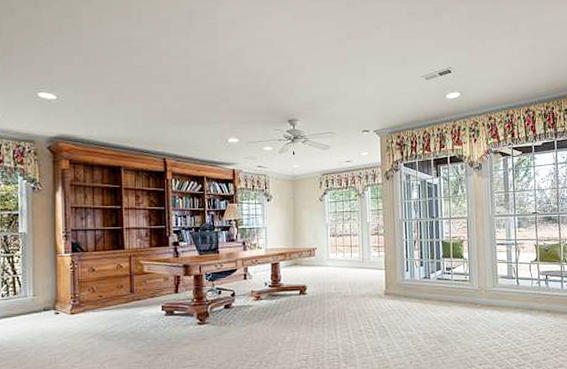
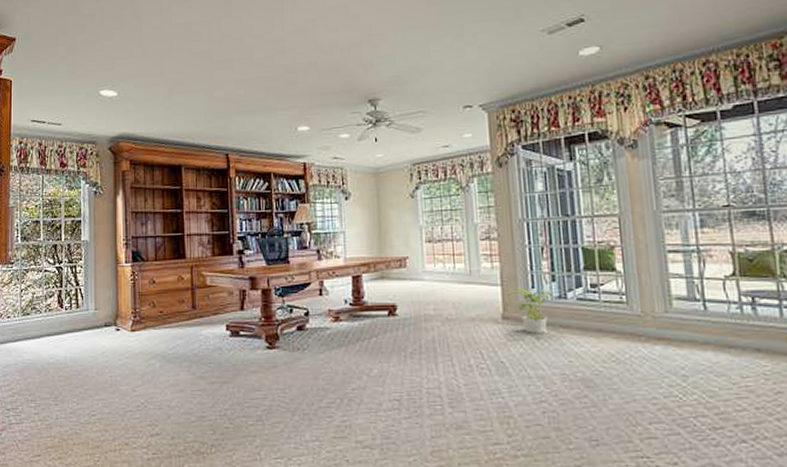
potted plant: none [389,271,427,305] -> present [507,287,562,333]

